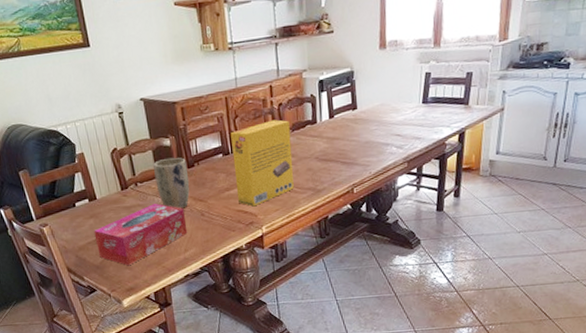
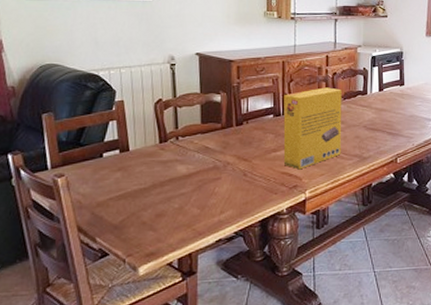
tissue box: present [94,203,188,266] -> none [119,160,227,227]
plant pot: present [153,157,190,209] -> none [199,114,236,167]

